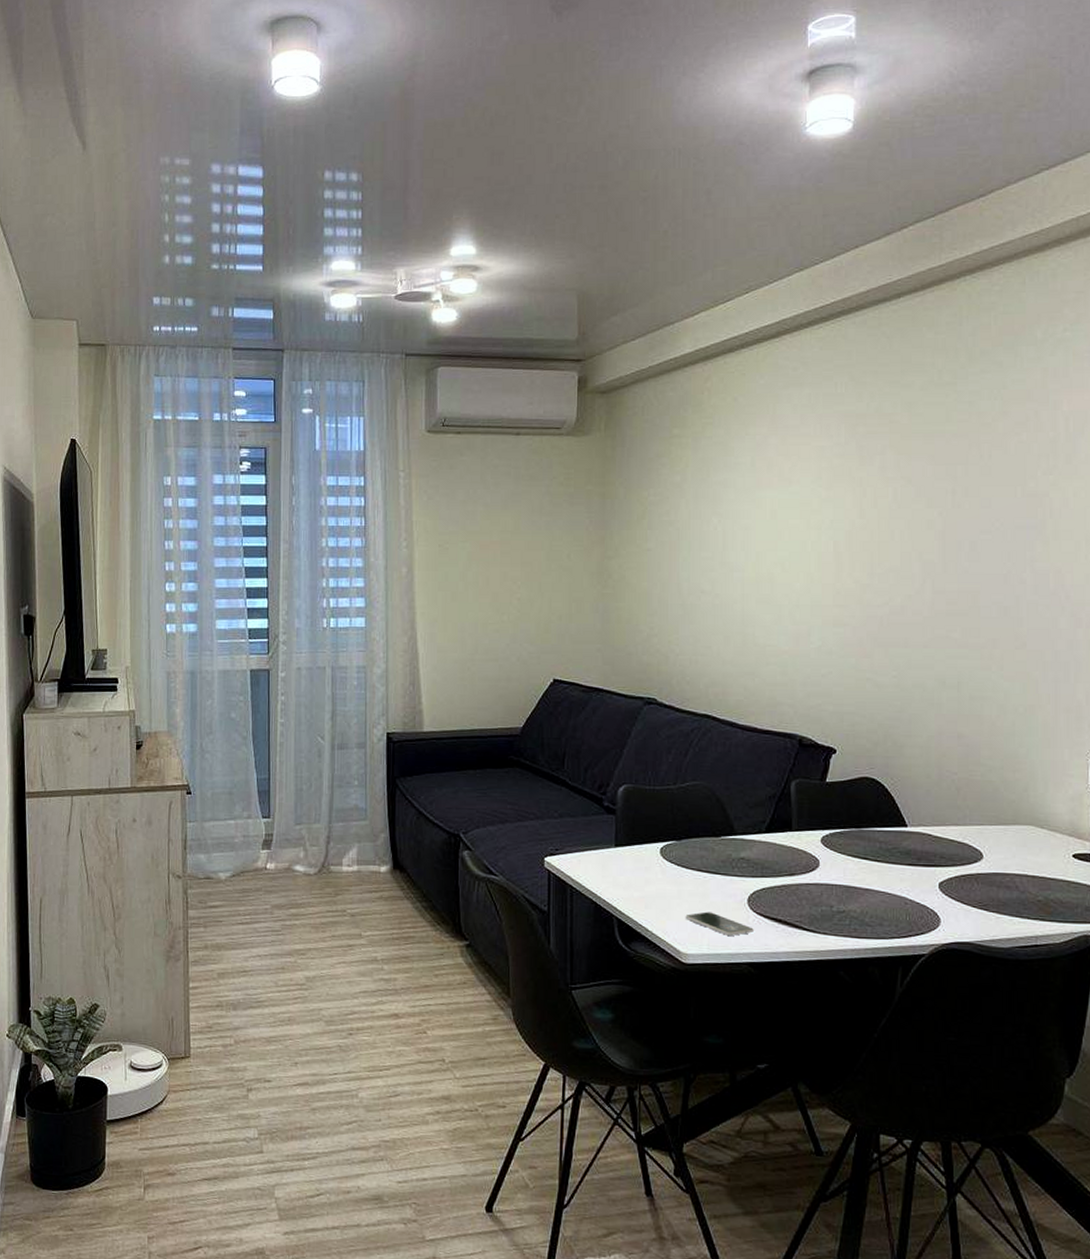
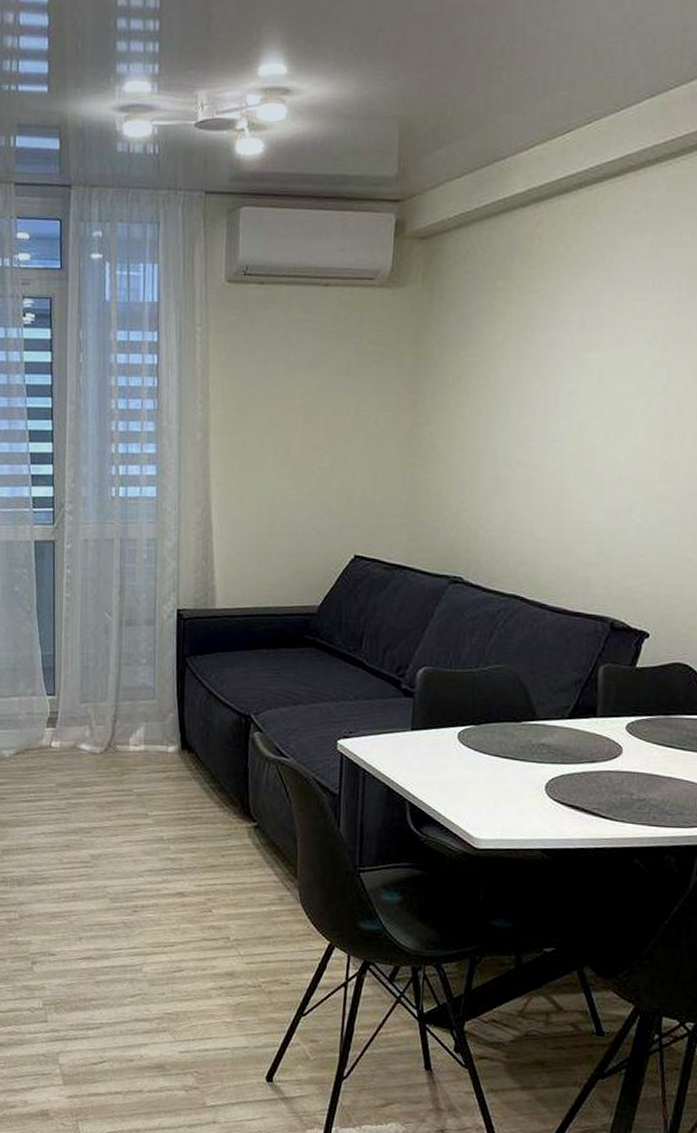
smartphone: present [685,912,754,936] -> none [480,797,550,822]

